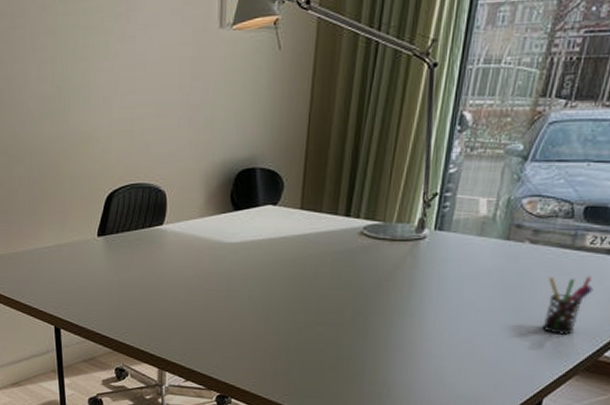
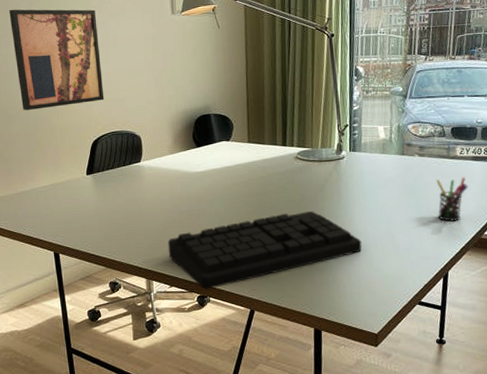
wall art: none [17,15,125,151] -> present [9,9,104,111]
keyboard: none [186,304,433,389] -> present [167,211,362,290]

